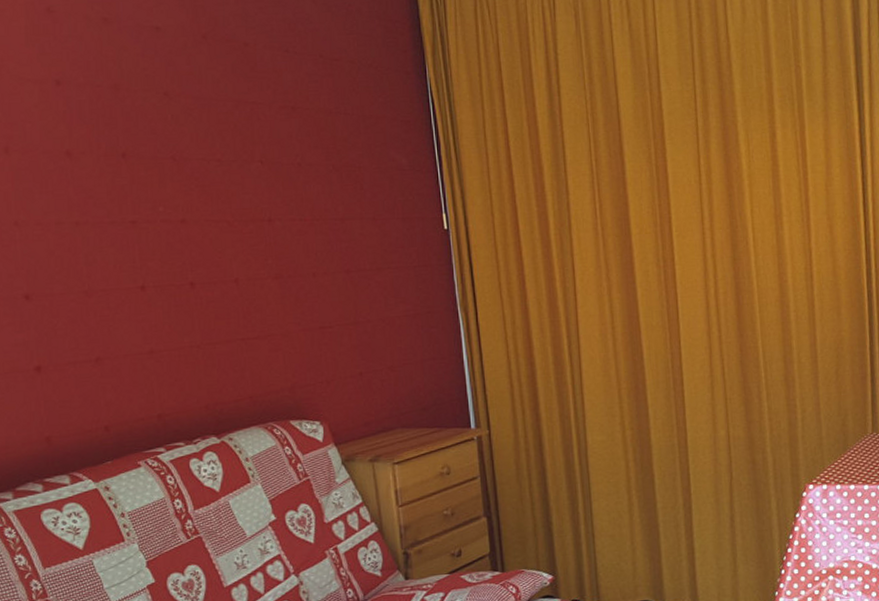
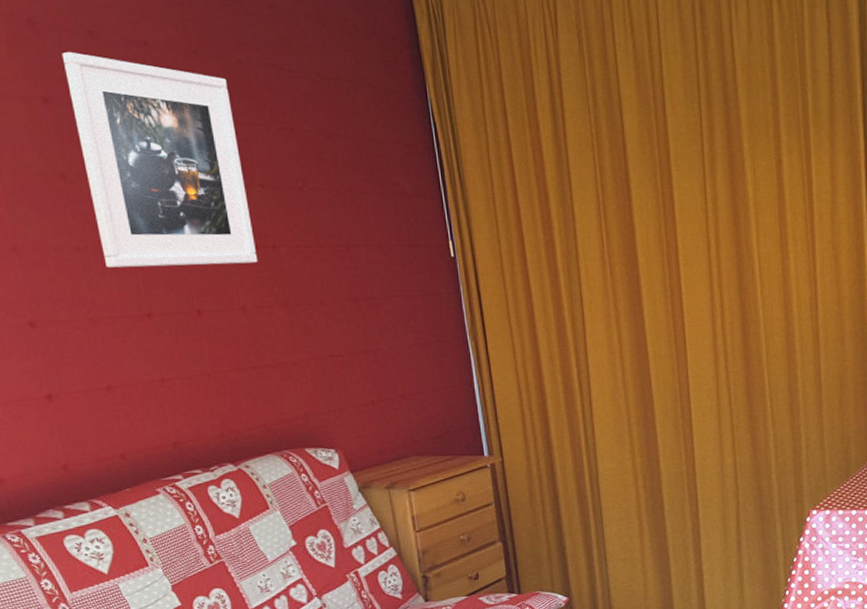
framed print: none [77,37,253,242] -> present [62,51,258,268]

